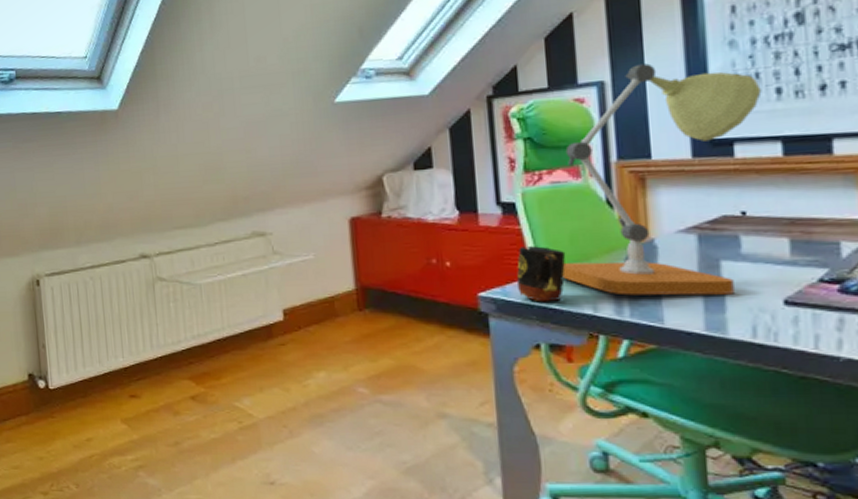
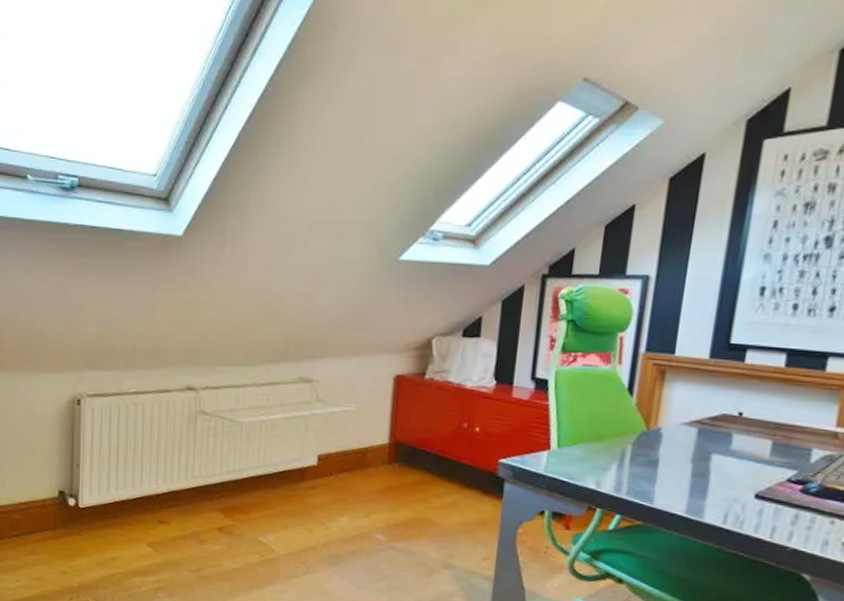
mug: present [516,246,566,303] -> none [534,421,583,475]
desk lamp: present [562,63,762,296] -> none [576,264,782,484]

